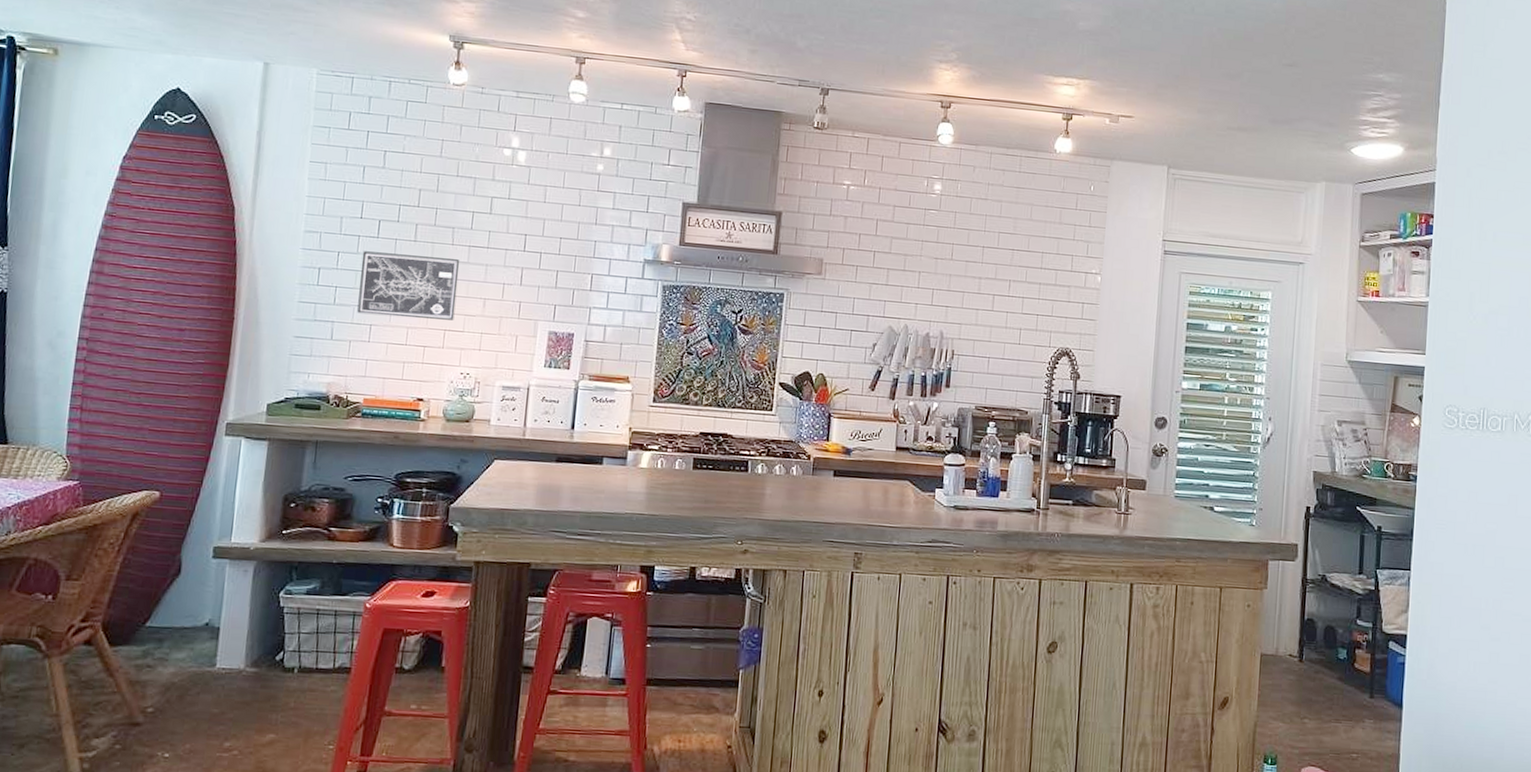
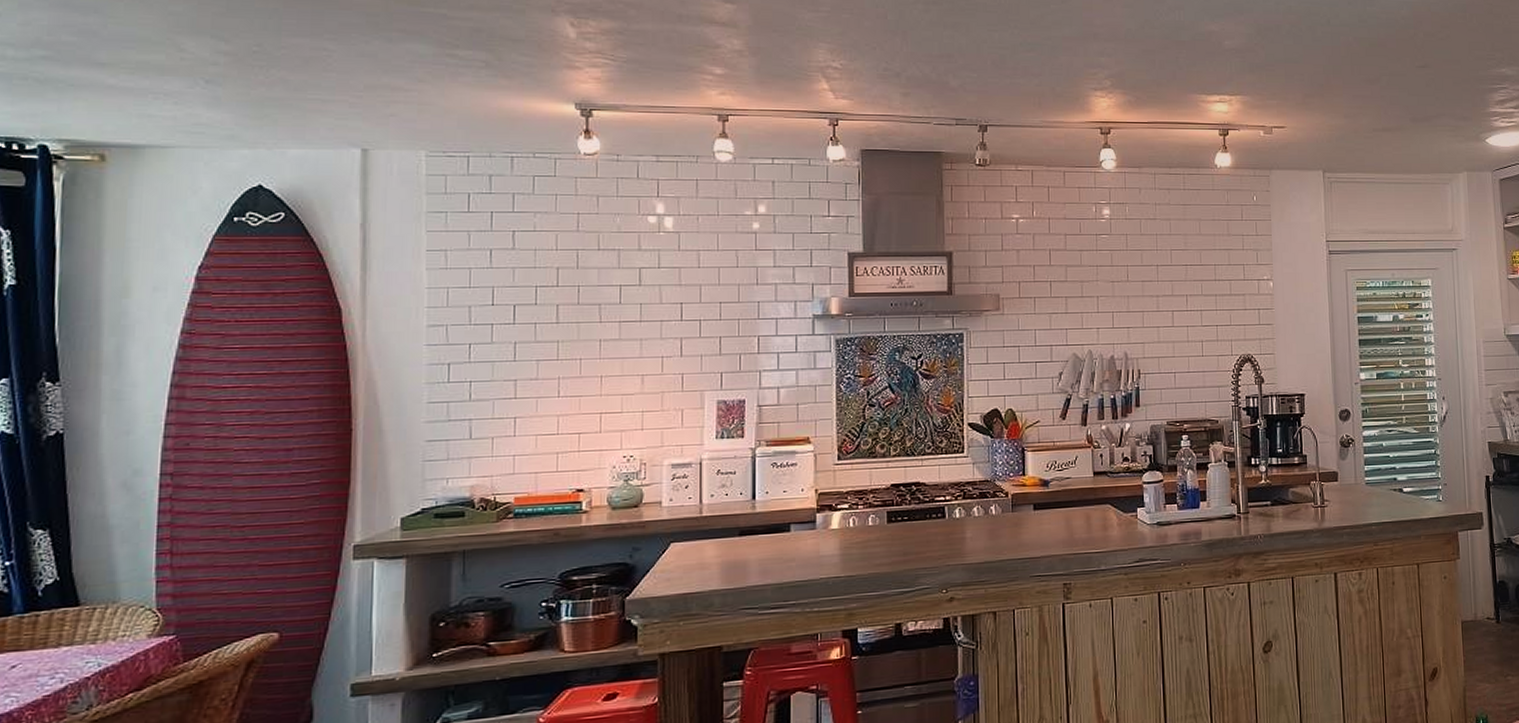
wall art: present [357,251,460,320] -> none [497,337,611,407]

